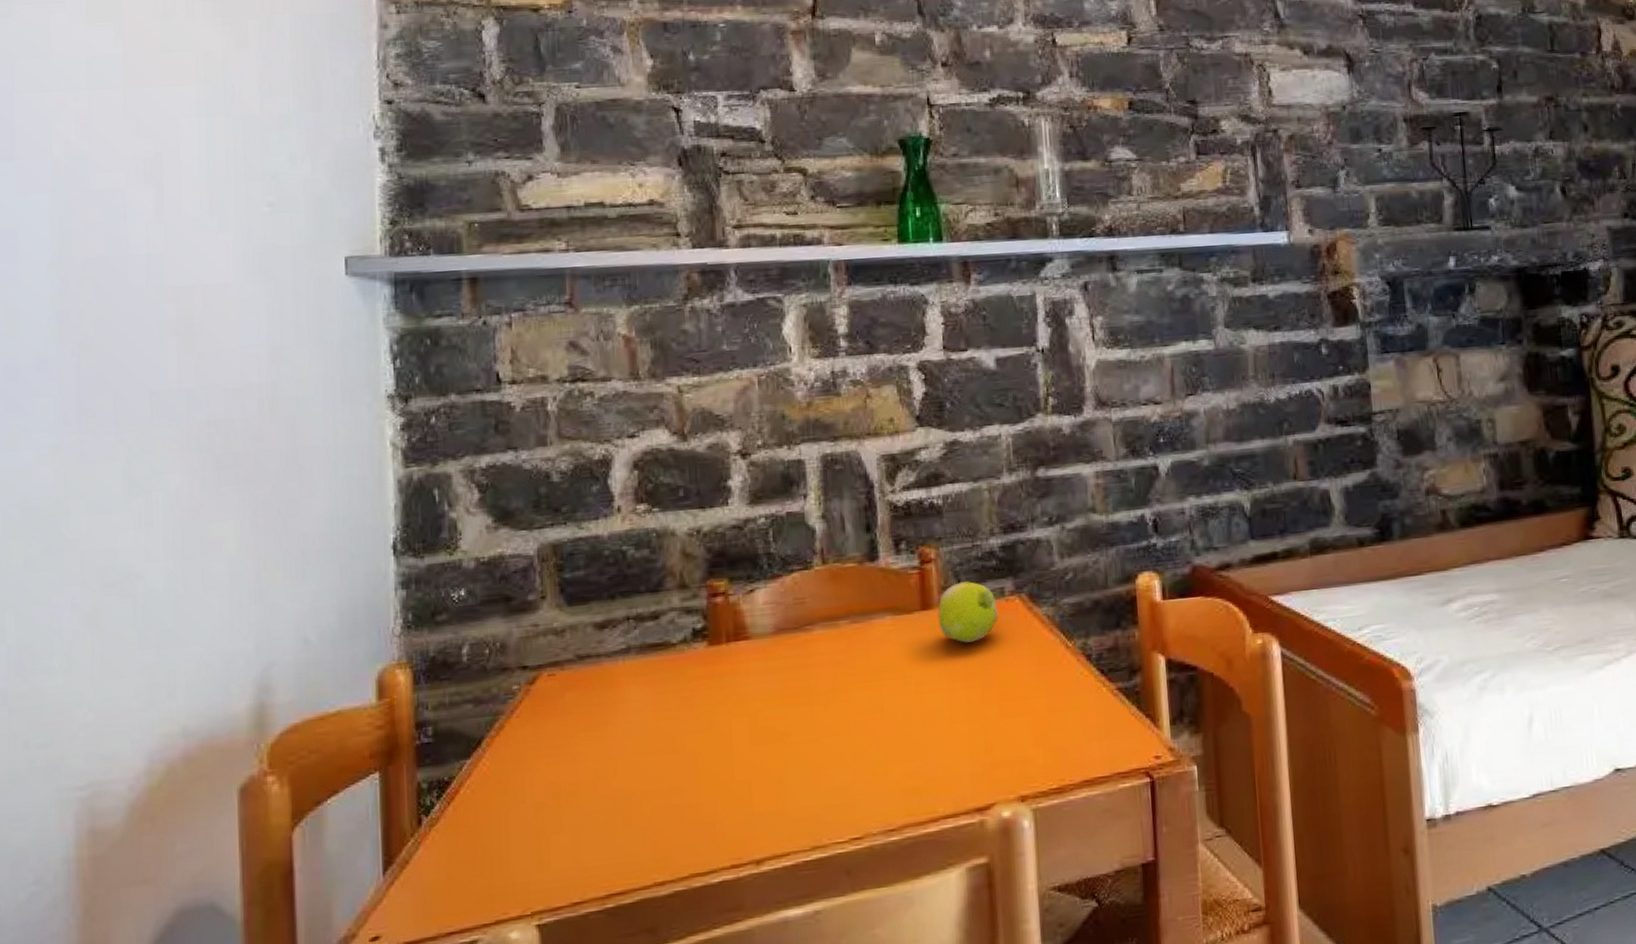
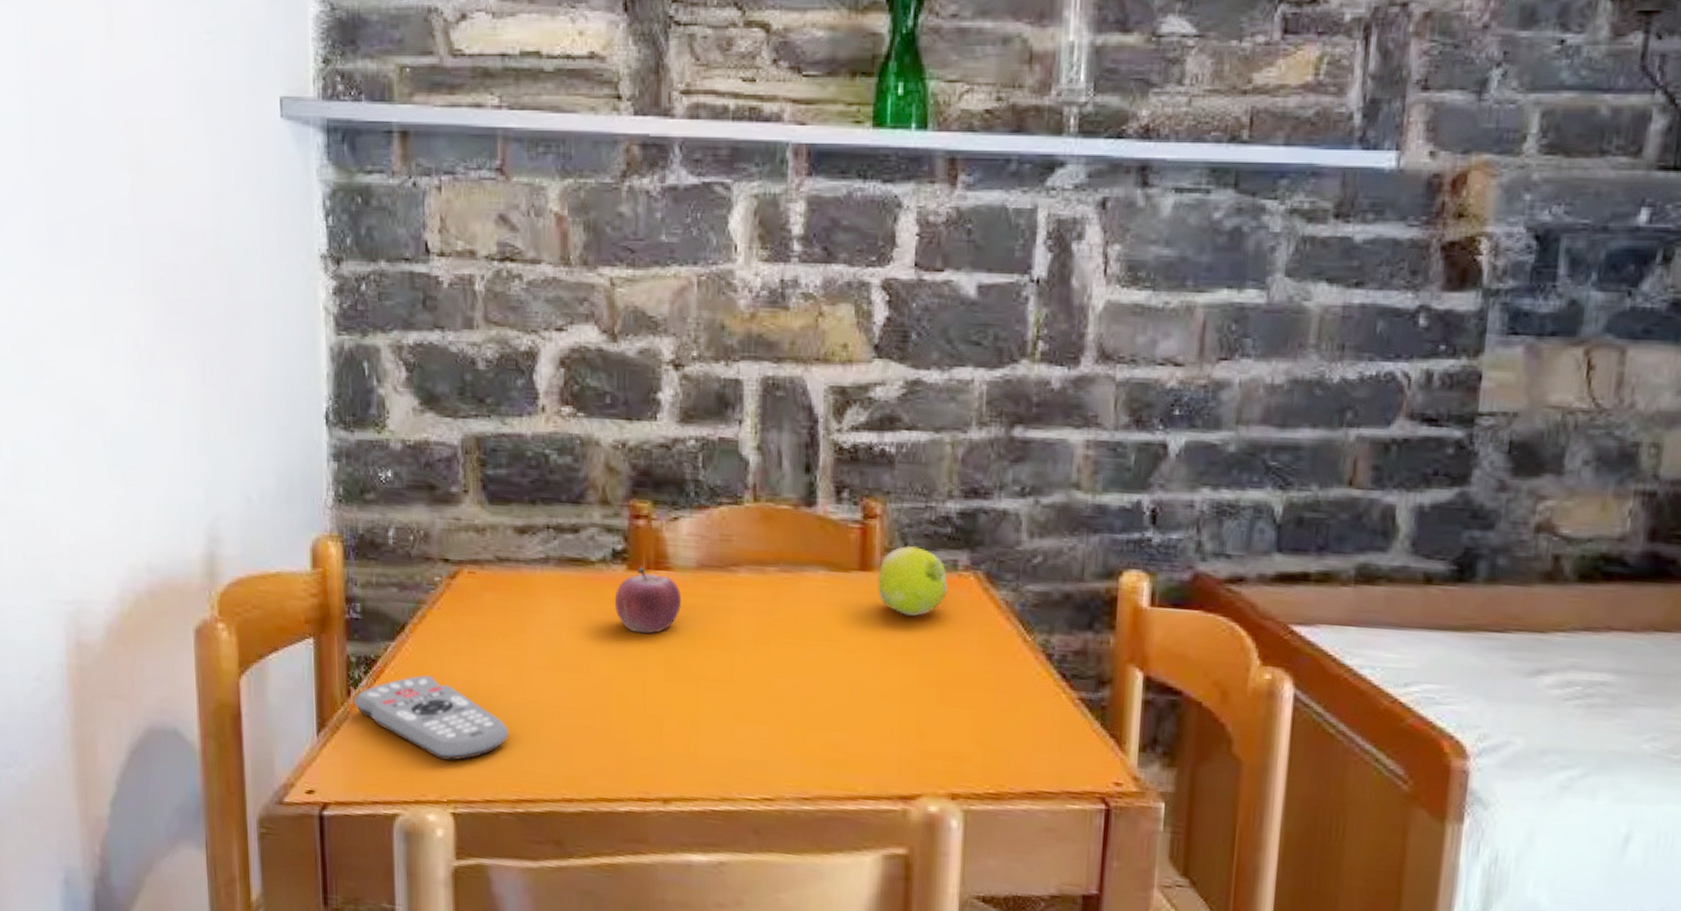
remote control: none [425,786,596,872] -> present [353,675,509,761]
fruit: none [697,640,763,704] -> present [614,566,682,635]

